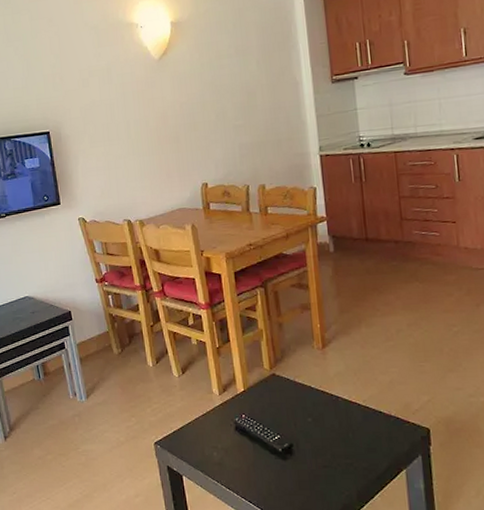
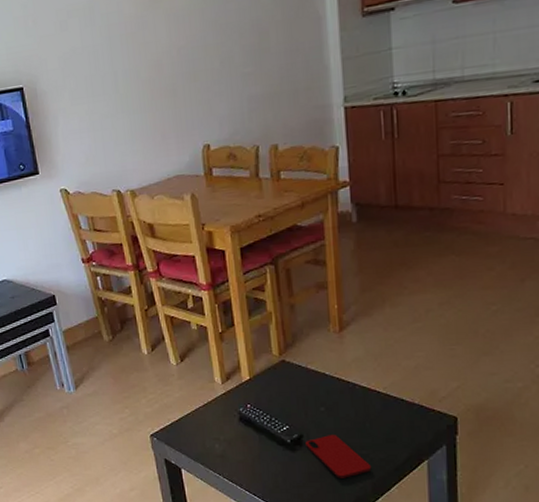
smartphone: none [295,444,356,486] -> present [305,435,372,478]

